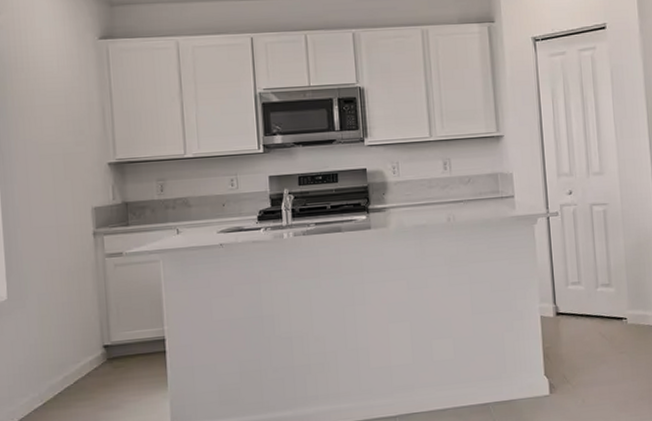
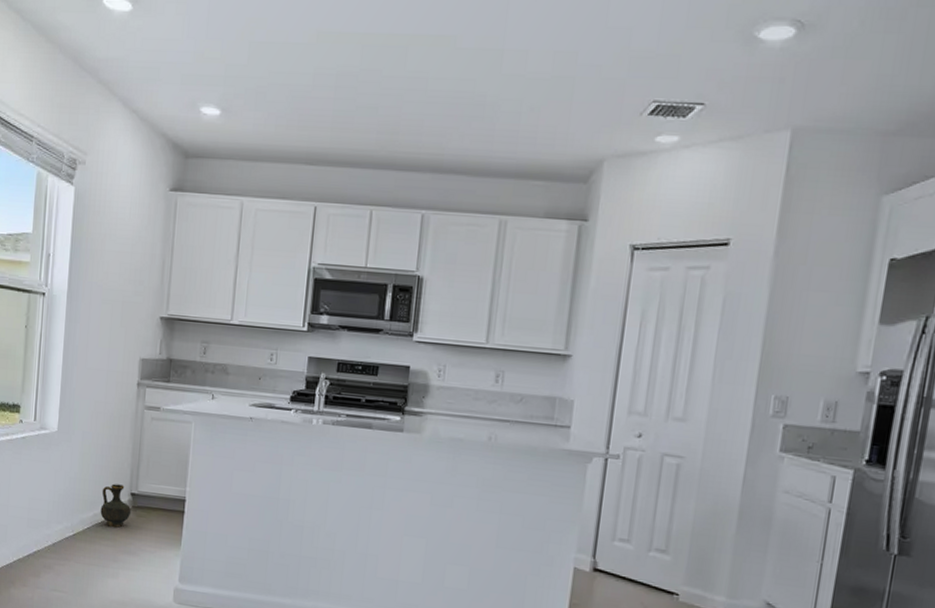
ceramic jug: none [69,339,107,386] -> present [100,484,132,527]

